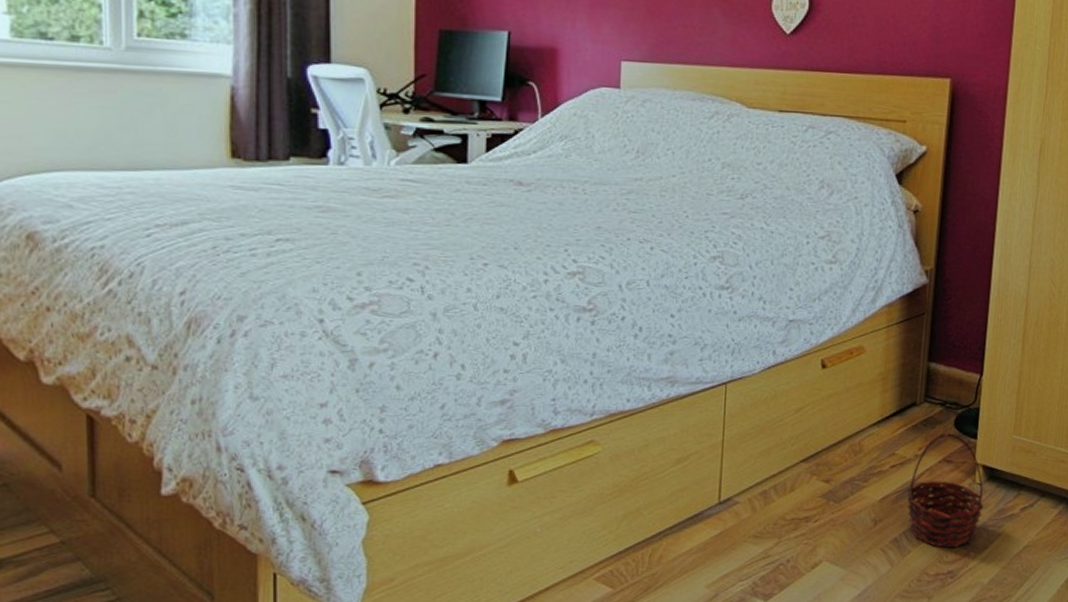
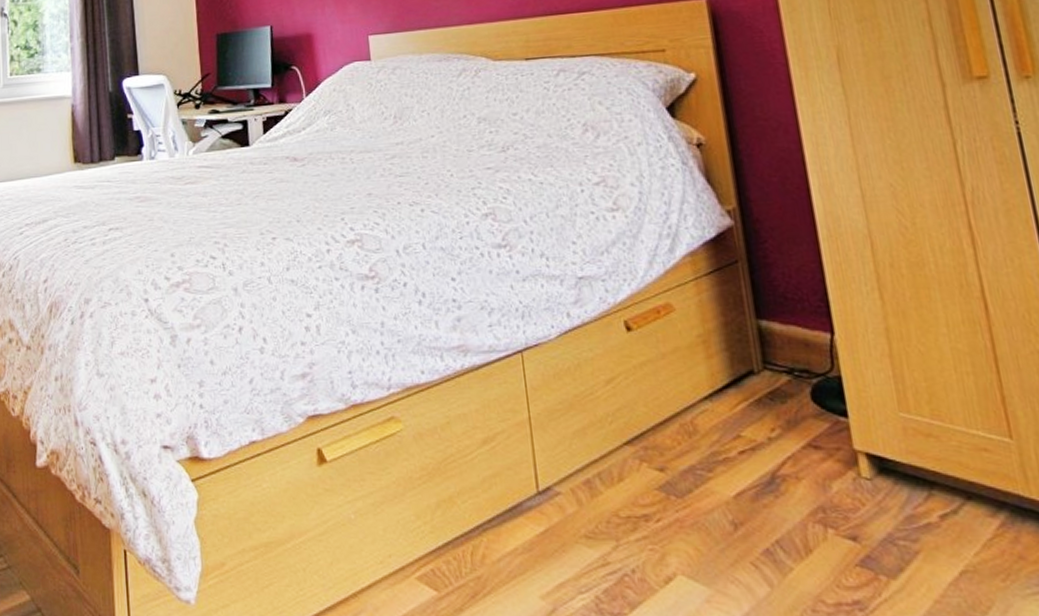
basket: present [906,433,984,548] -> none [769,410,883,567]

